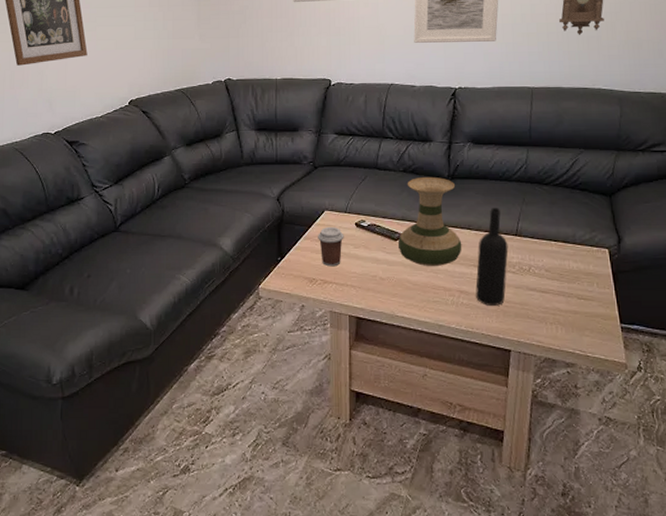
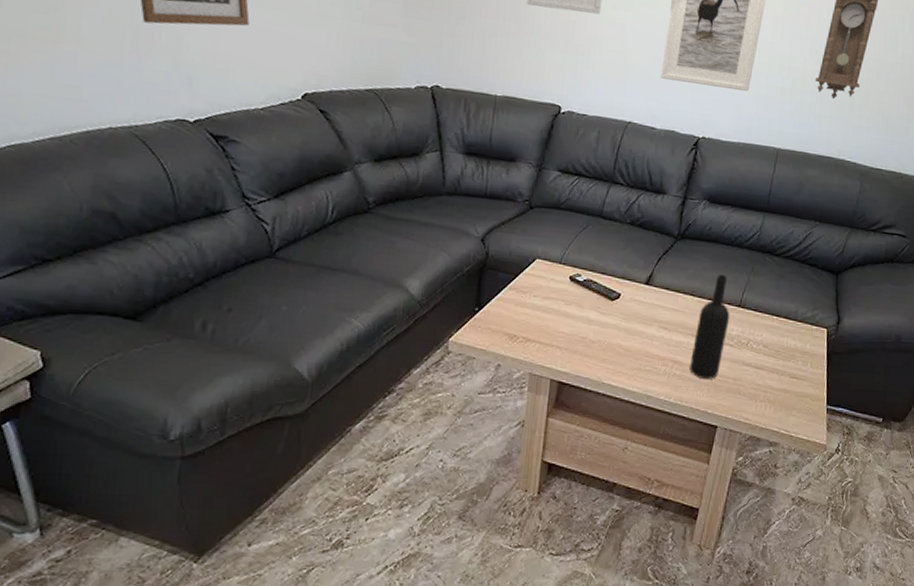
coffee cup: present [318,226,344,267] -> none [525,277,556,324]
vase: present [397,176,462,267] -> none [613,232,685,333]

